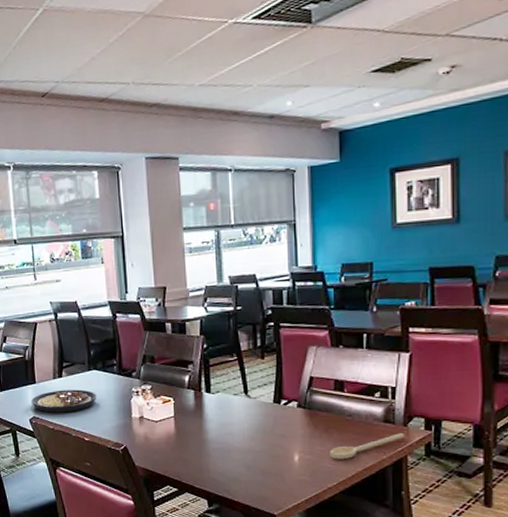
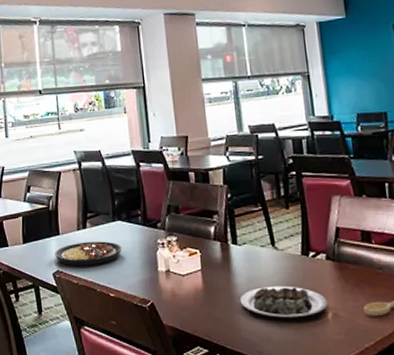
plate: none [210,431,295,463] -> present [239,285,328,321]

